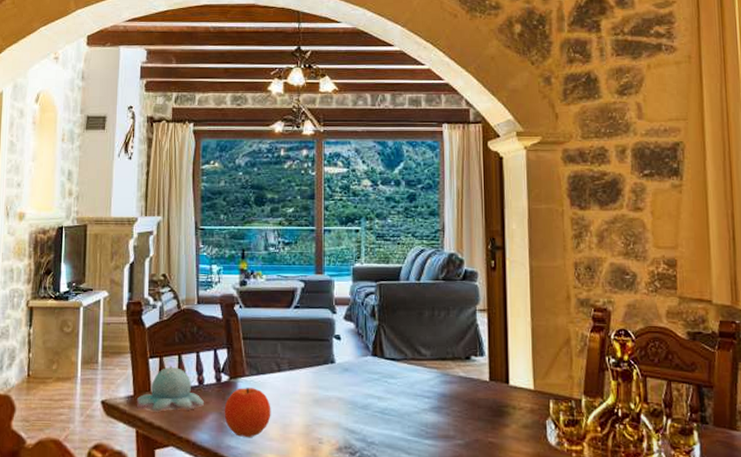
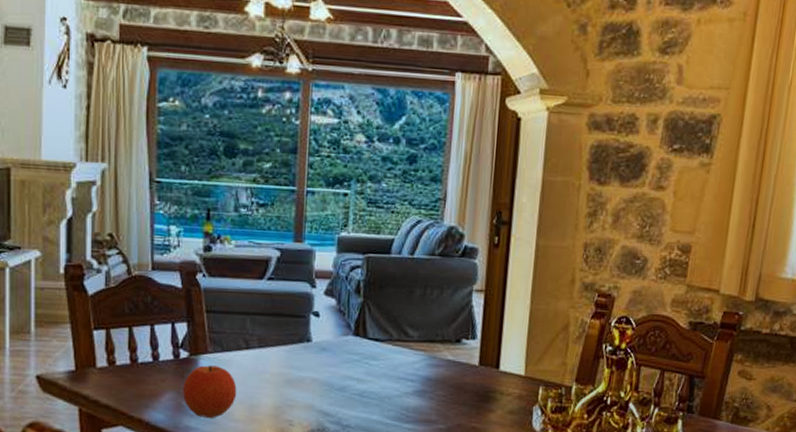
candle: present [136,365,204,412] -> none [78,338,159,389]

